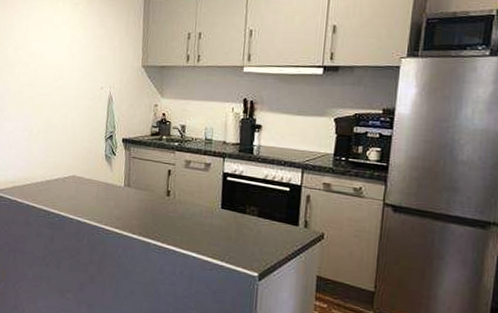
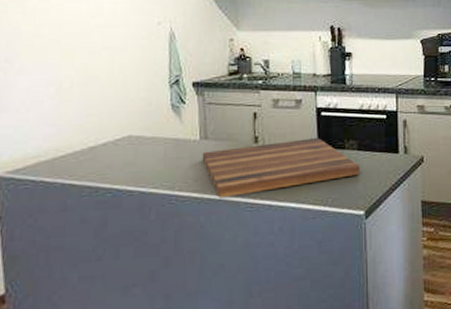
cutting board: none [124,196,259,240] -> present [202,137,361,198]

